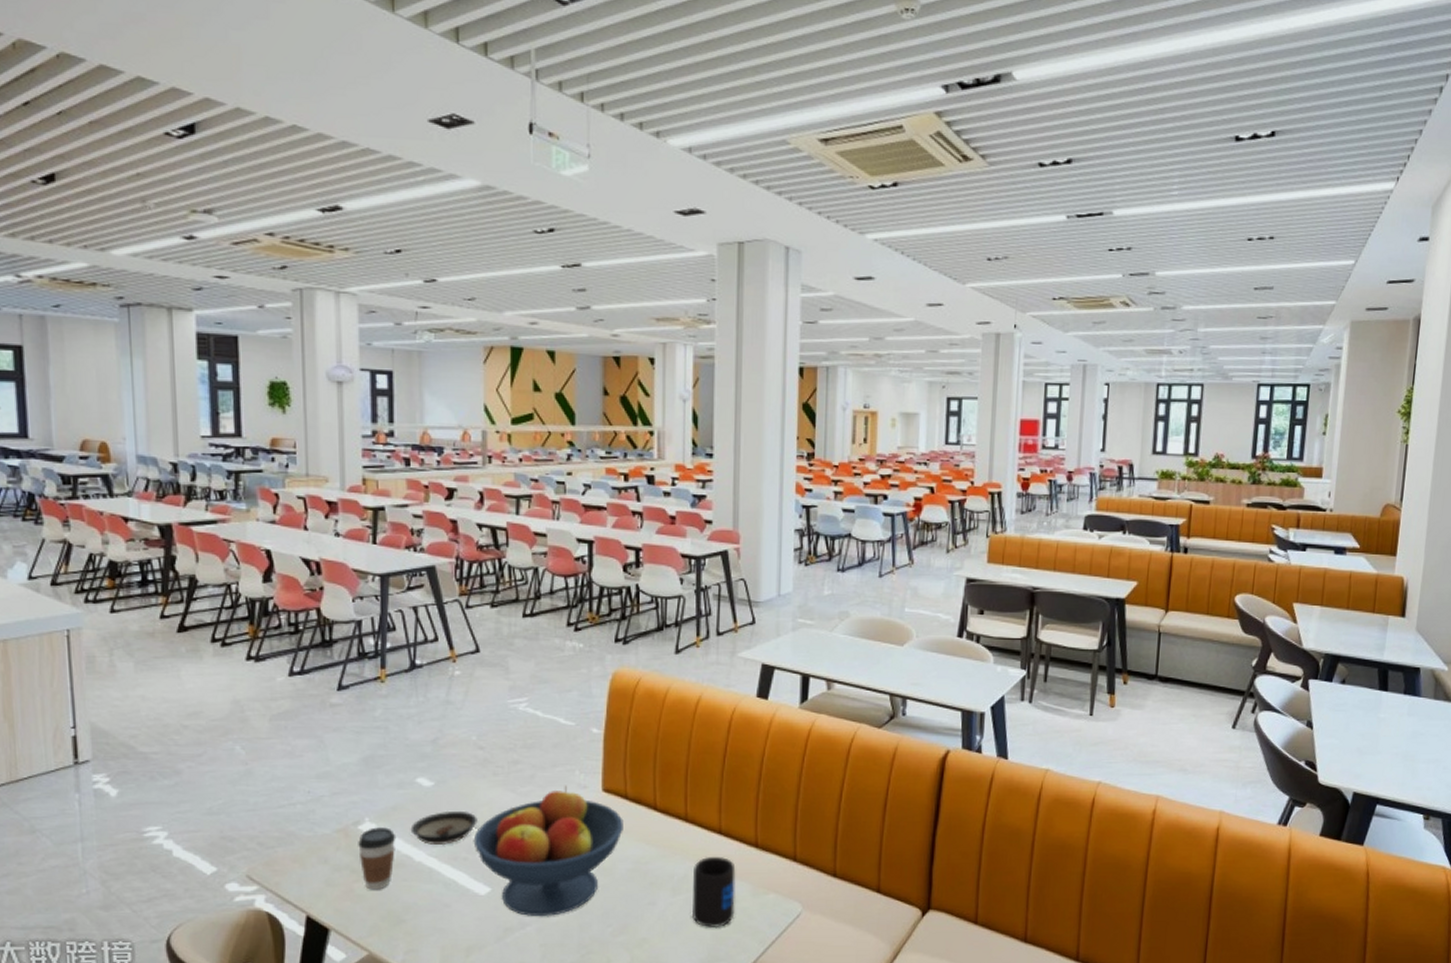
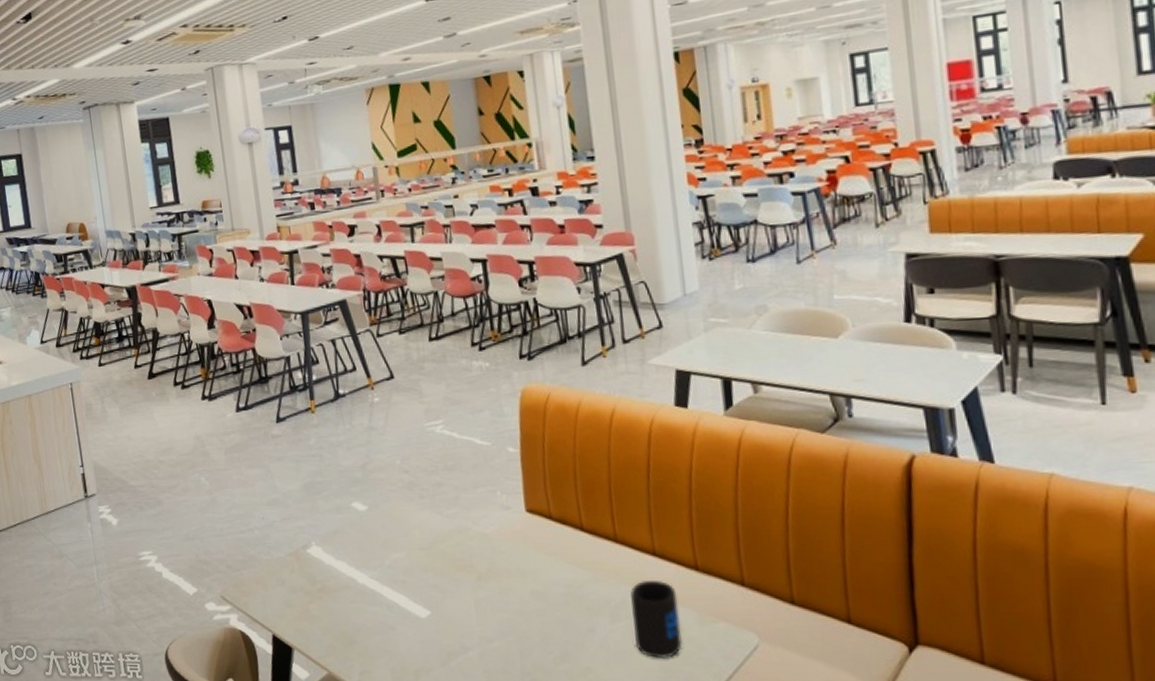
coffee cup: present [358,827,397,890] -> none [308,551,341,611]
saucer: present [410,810,477,845] -> none [351,533,411,567]
fruit bowl: present [473,785,624,916] -> none [408,506,552,641]

